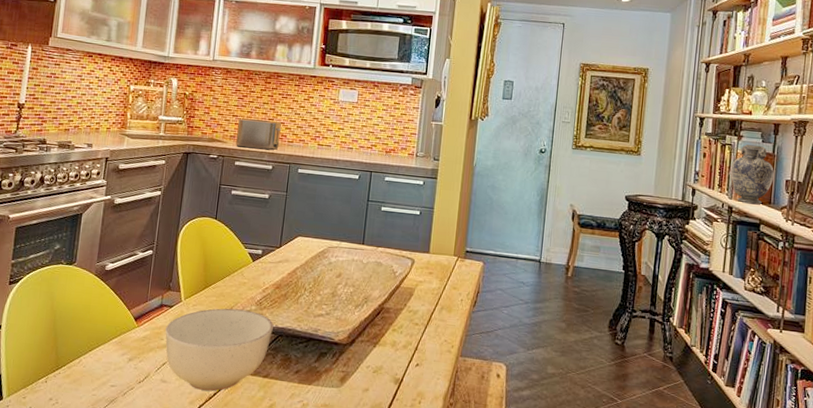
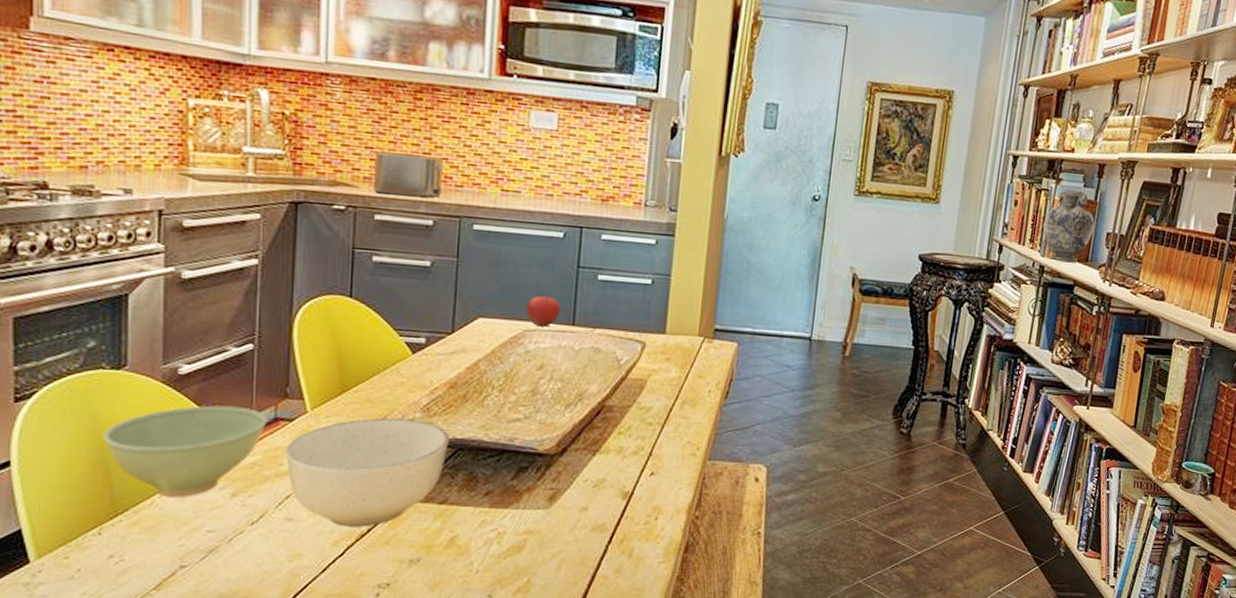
bowl: none [56,293,156,359] -> present [102,405,267,497]
fruit: none [331,220,355,245] -> present [526,294,561,327]

